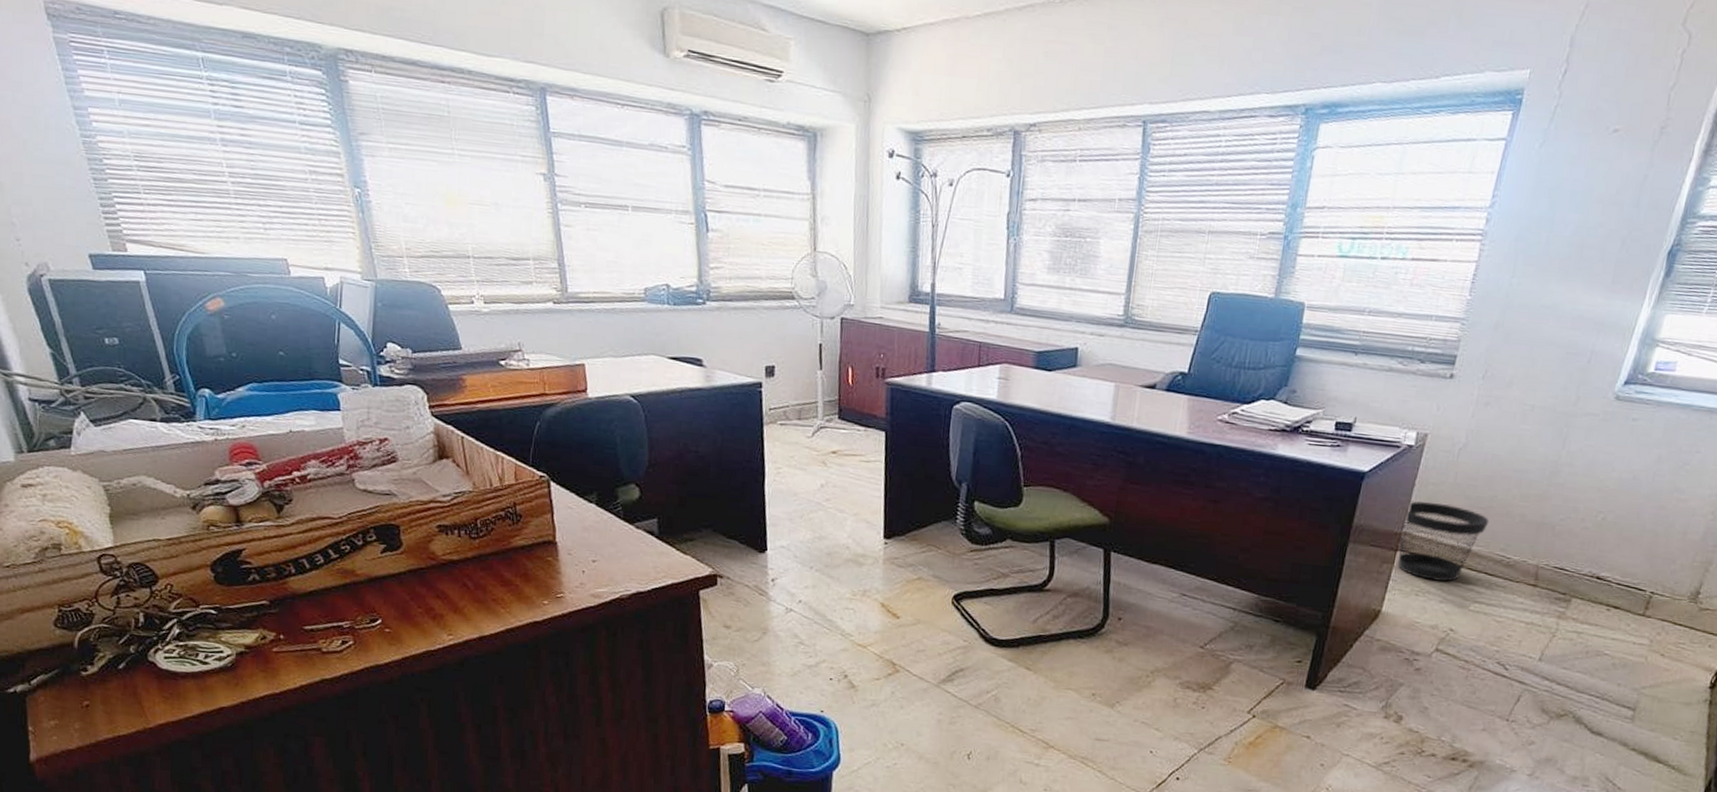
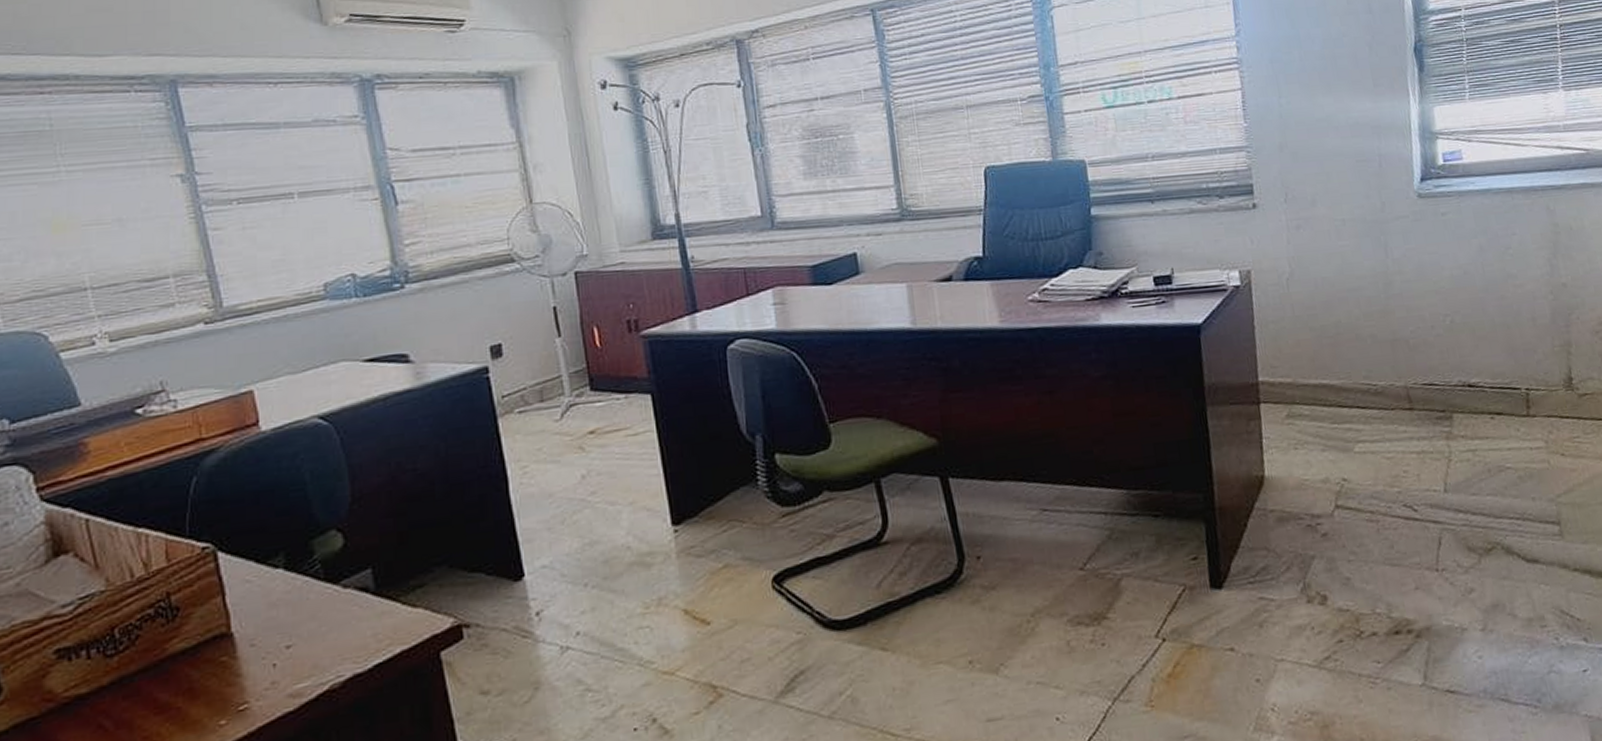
wastebasket: present [1398,501,1490,582] -> none [1255,340,1343,429]

